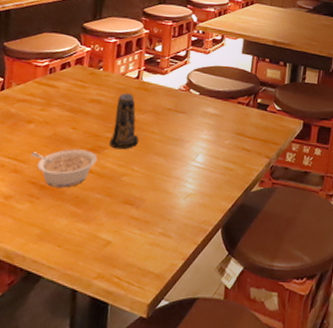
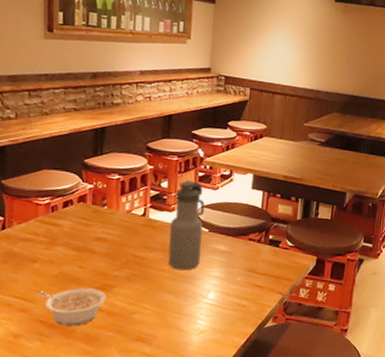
candle: present [109,93,139,150] -> none [118,231,148,288]
water bottle: none [158,44,197,133] -> present [168,180,205,271]

